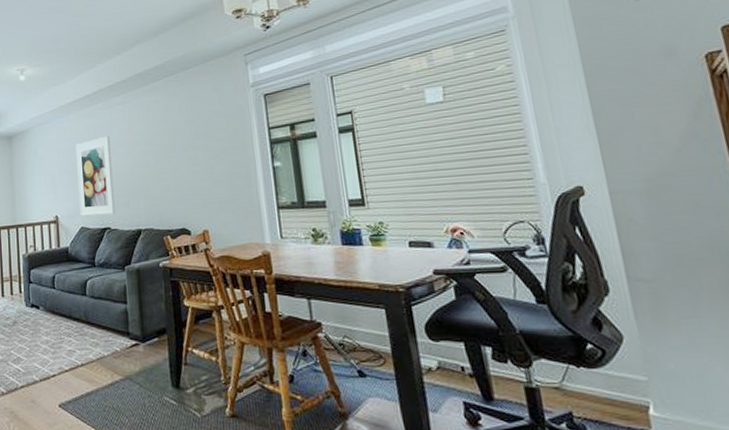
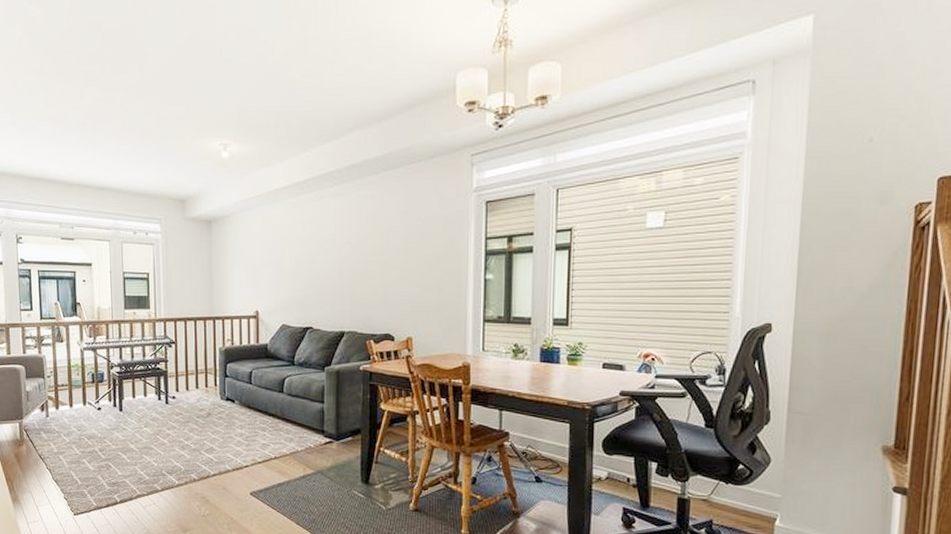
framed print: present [76,135,115,216] -> none [281,230,319,315]

